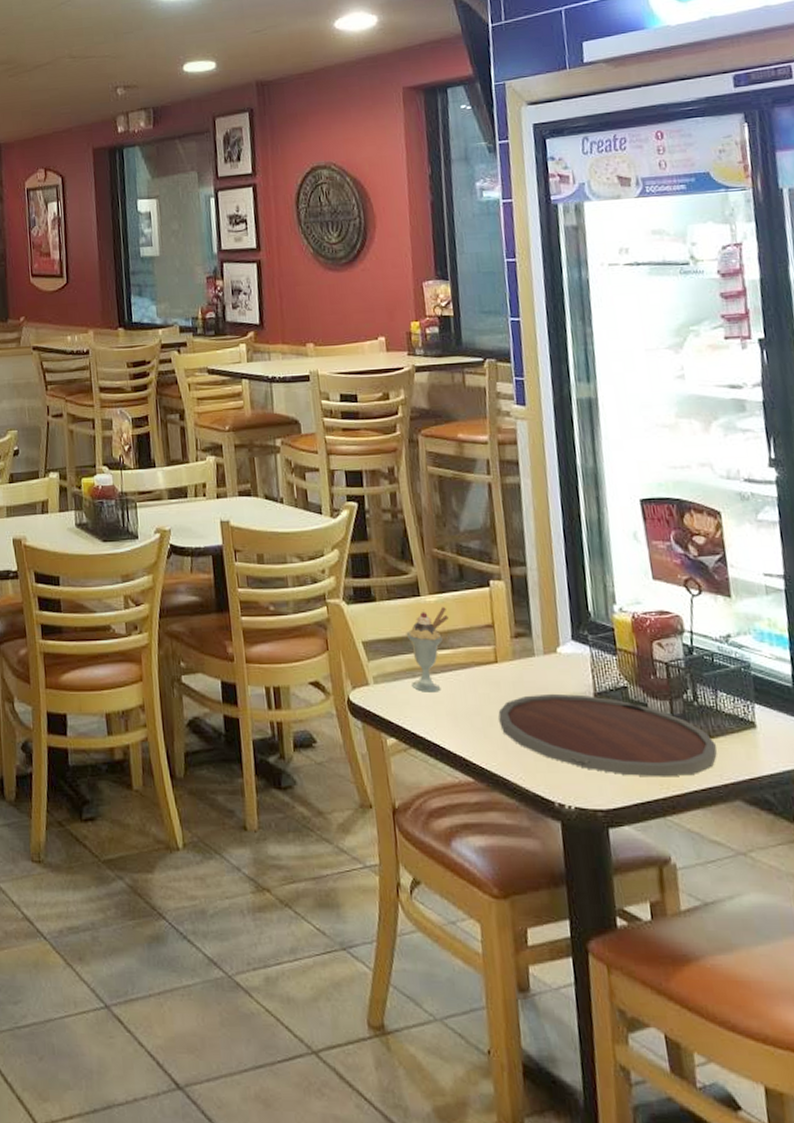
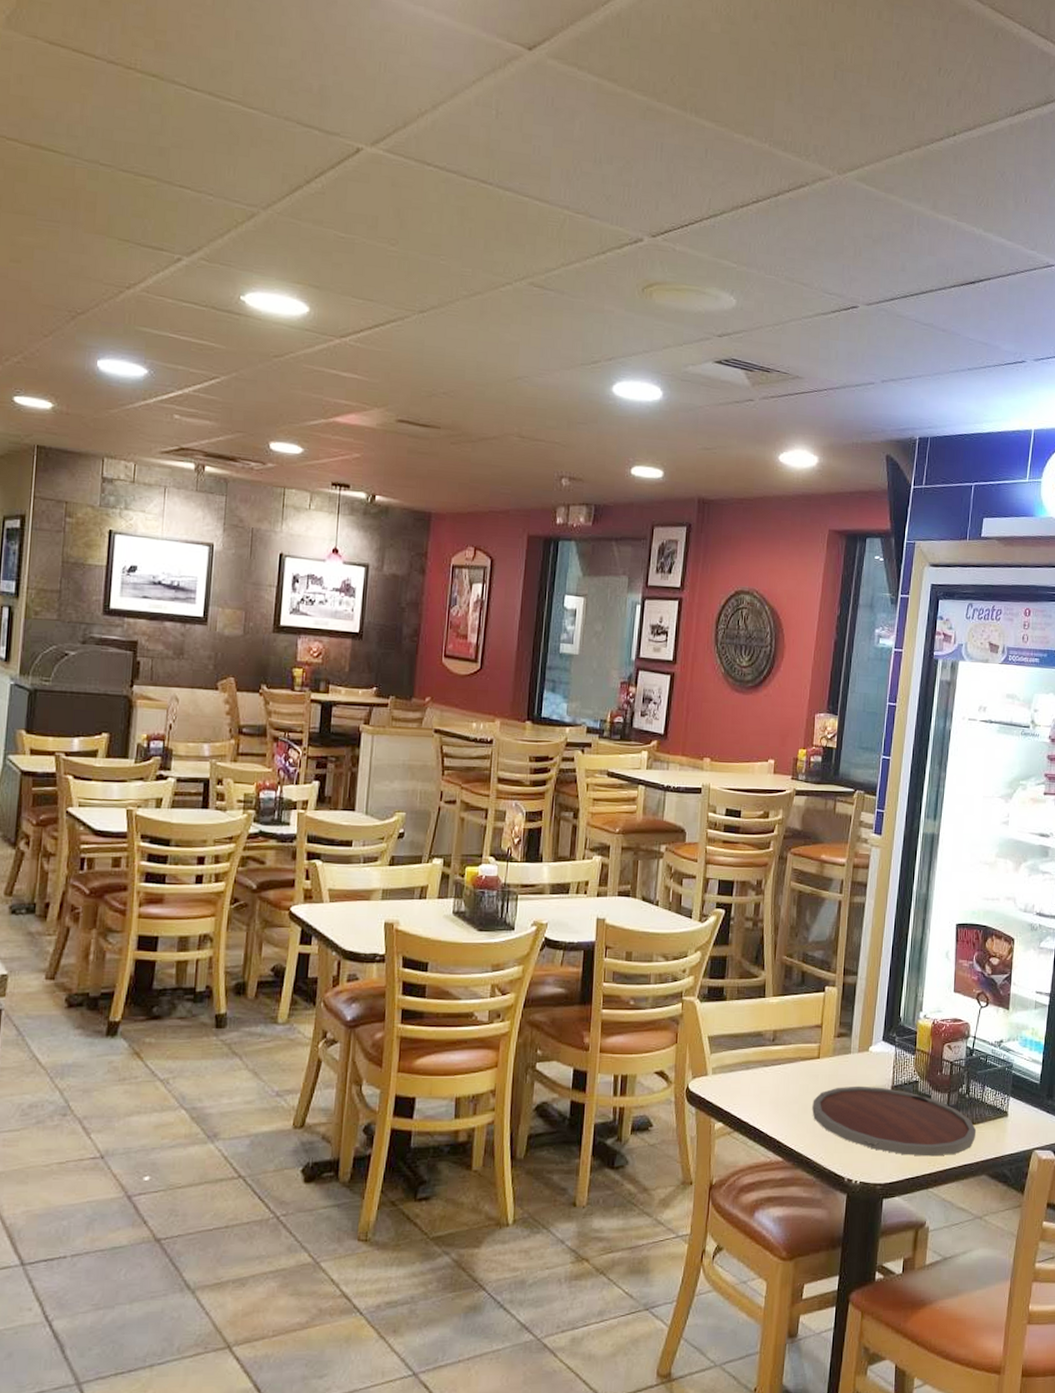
icecream: present [406,606,449,692] -> none [745,1007,786,1083]

